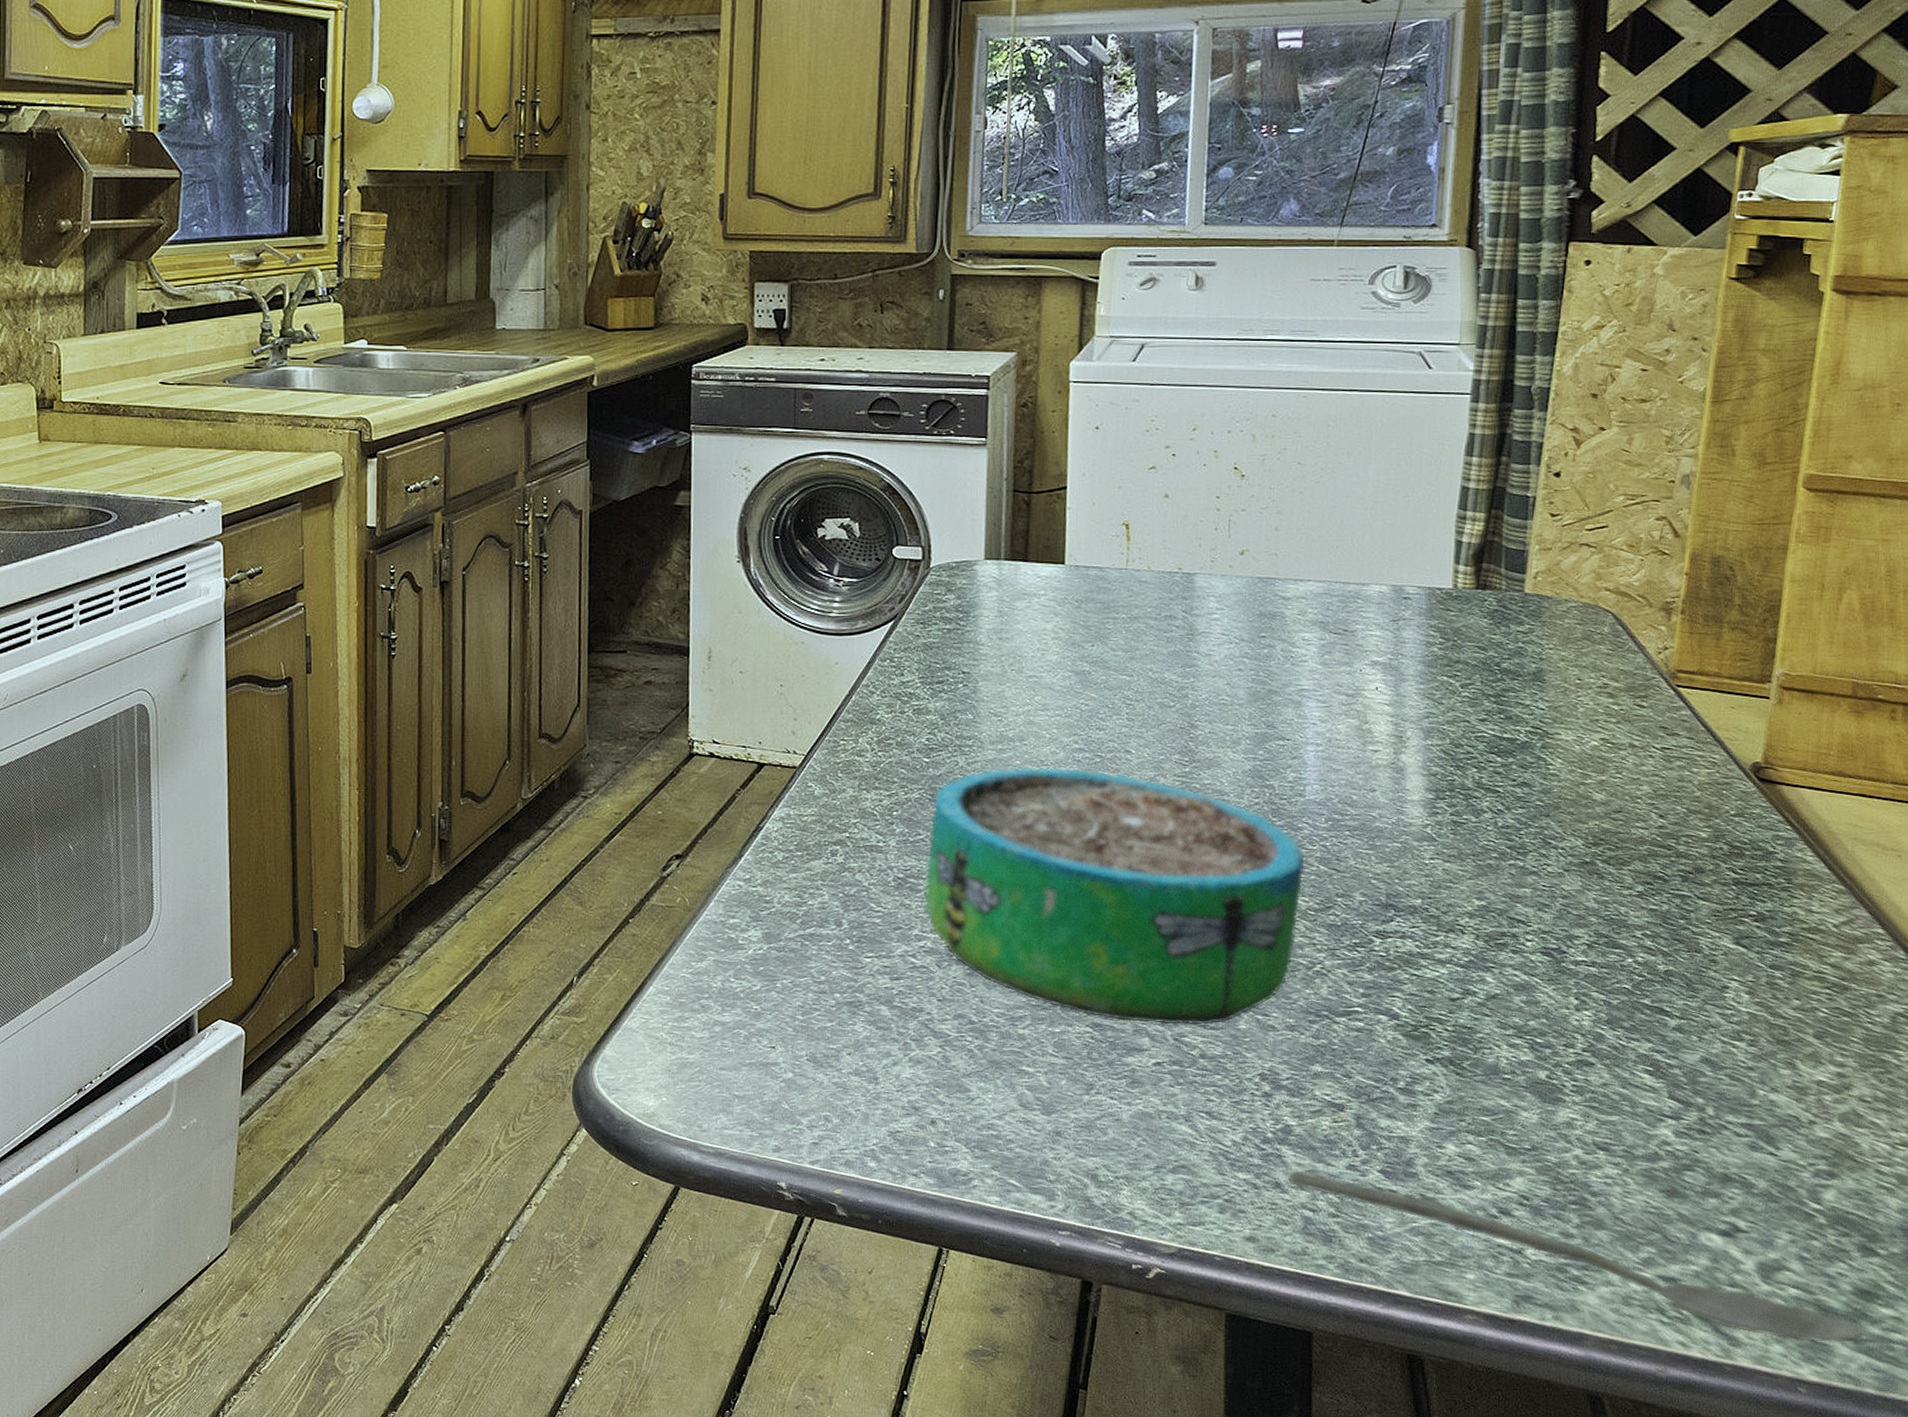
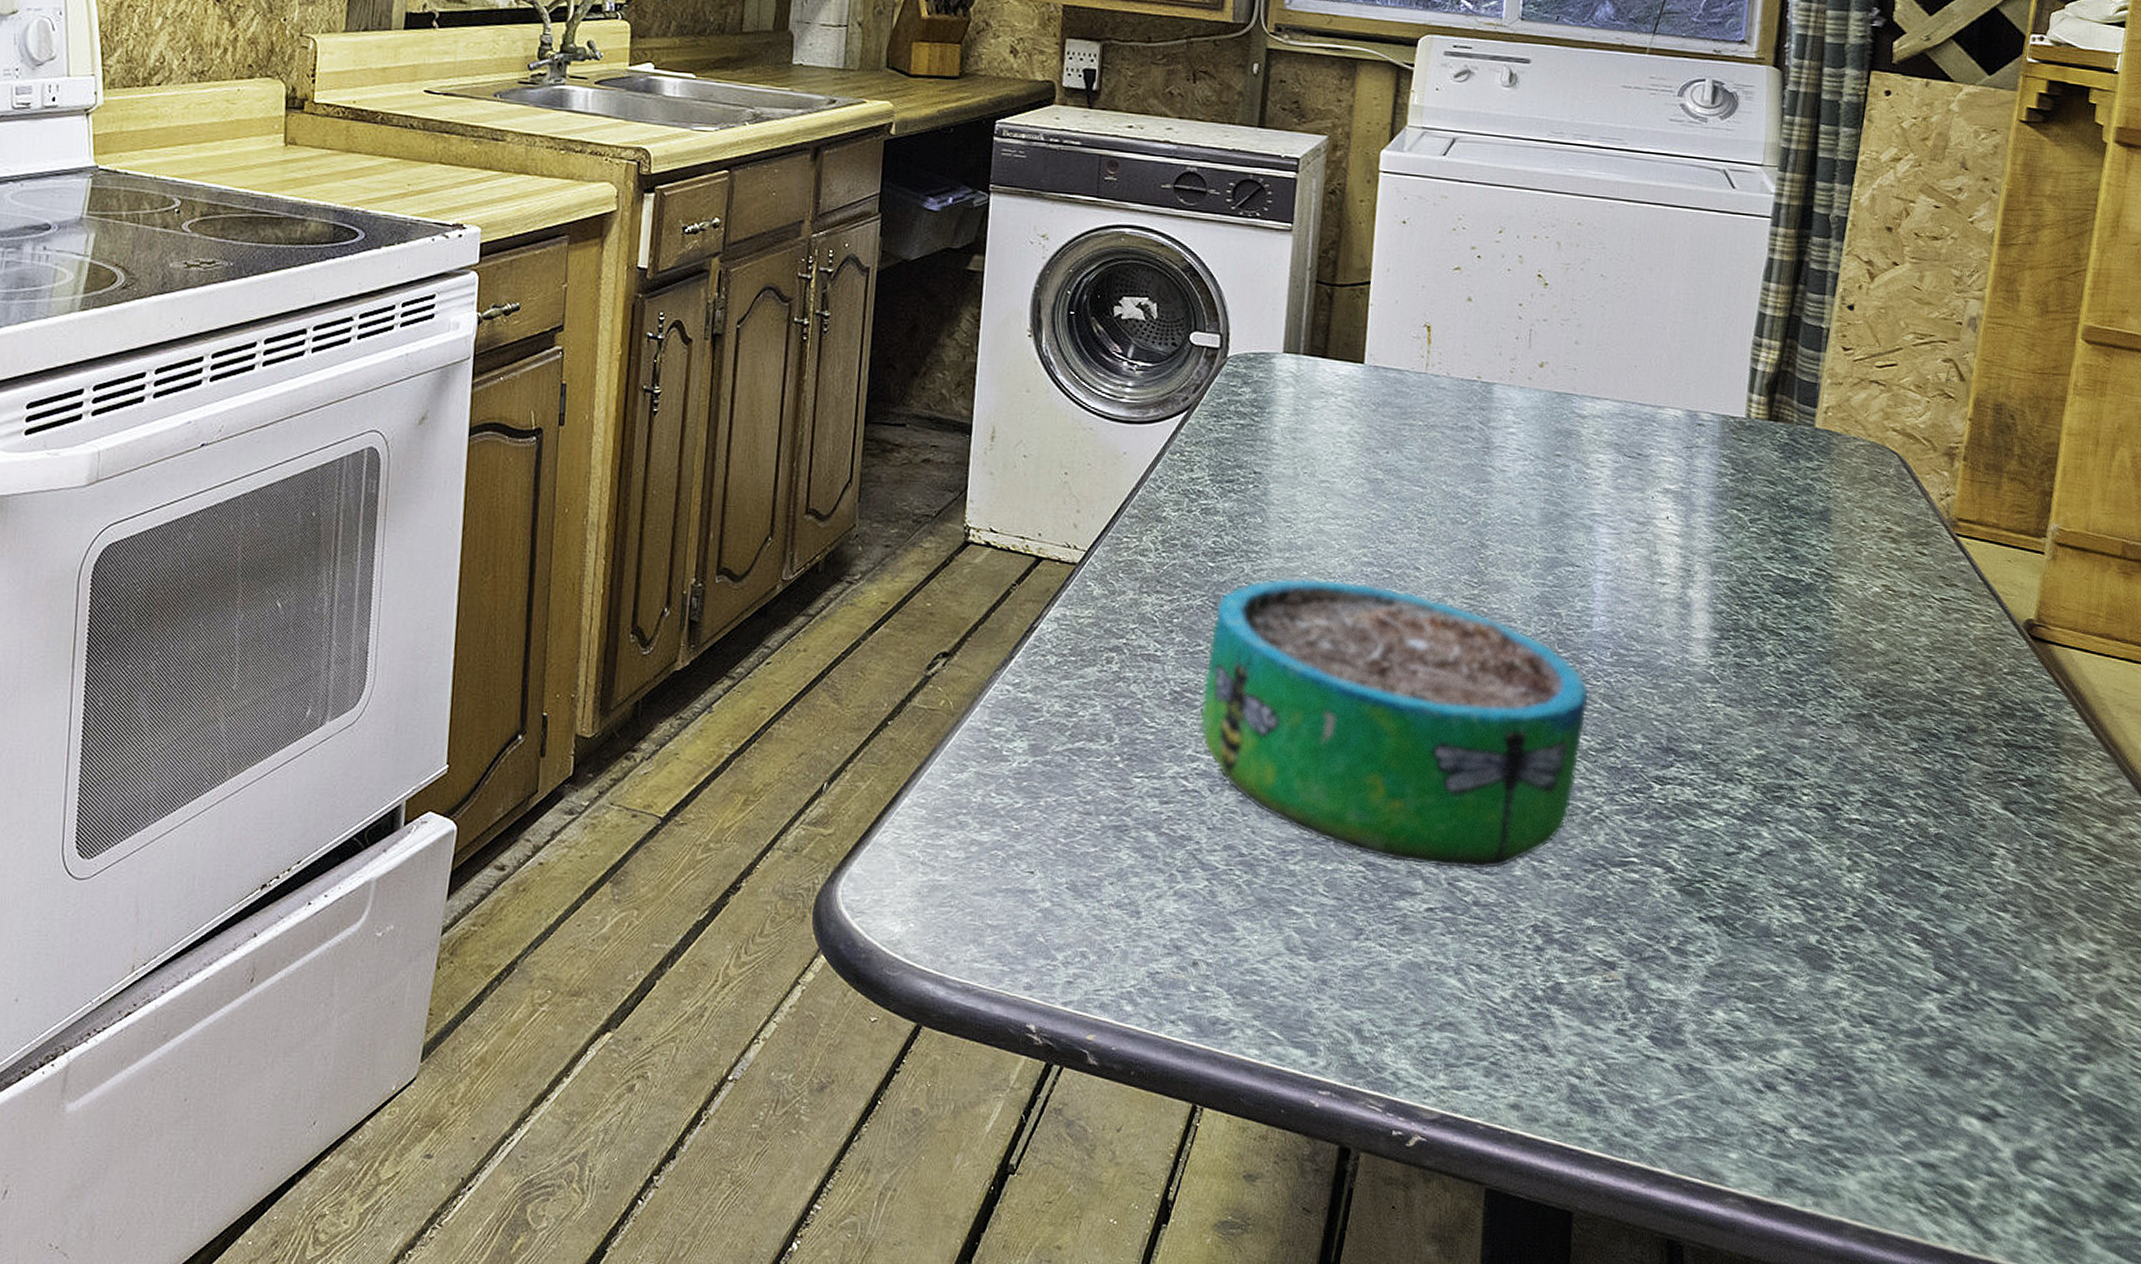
spoon: present [1287,1169,1866,1344] -> none [1554,1031,2116,1241]

